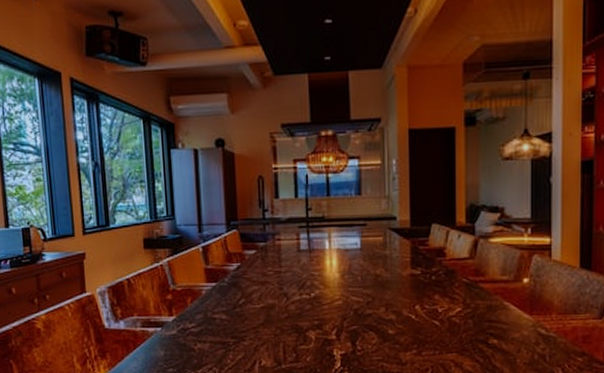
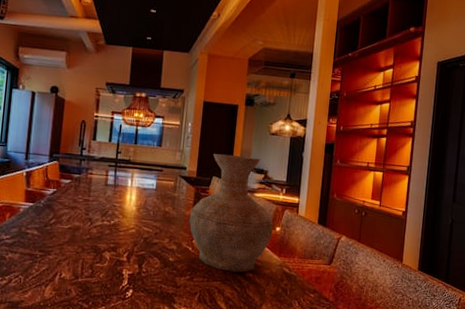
vase: none [407,193,519,340] -> present [189,154,273,273]

